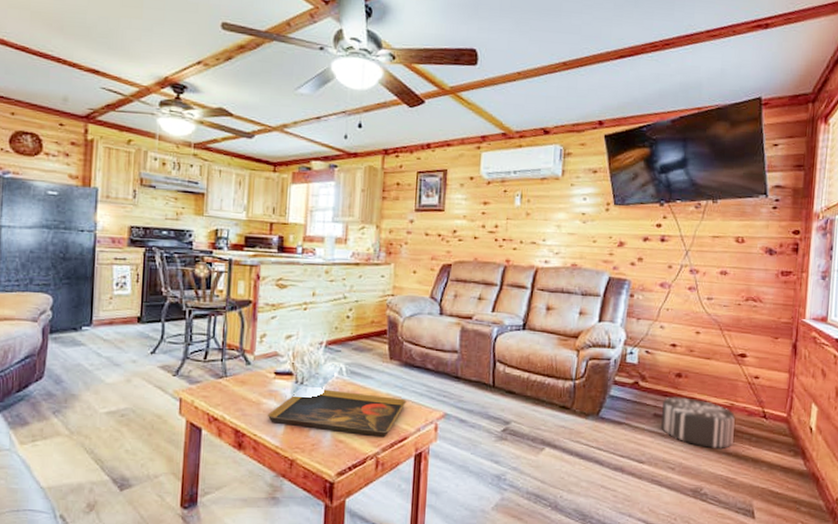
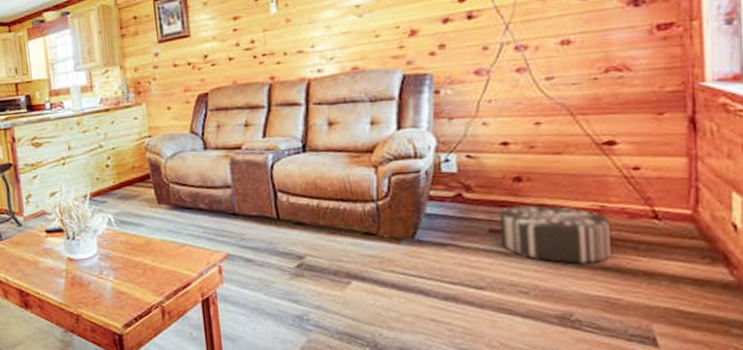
decorative tray: present [267,389,407,438] -> none [46,241,183,286]

